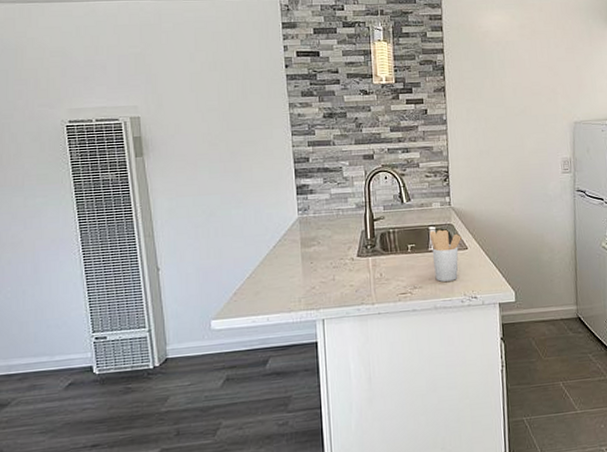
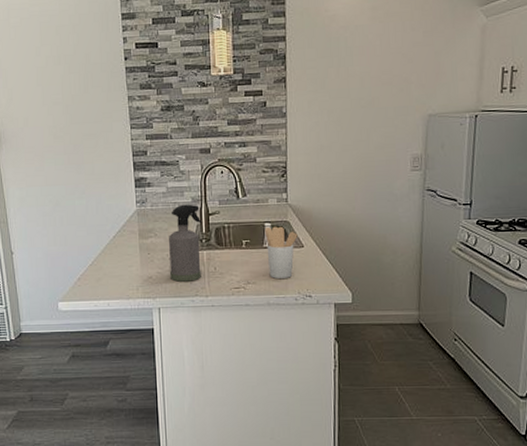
spray bottle: none [333,210,367,291] -> present [169,204,202,282]

